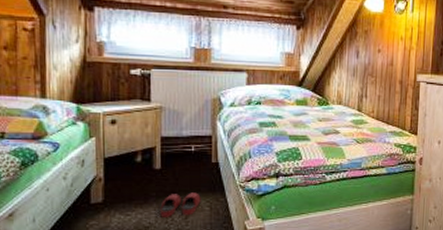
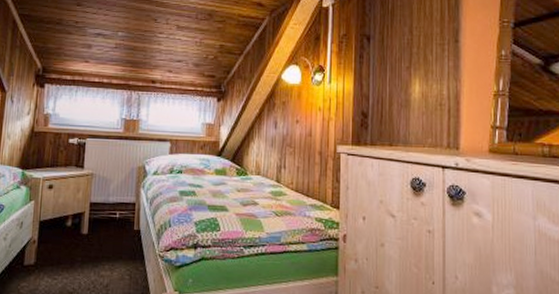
slippers: present [160,192,201,217] -> none [84,259,122,284]

